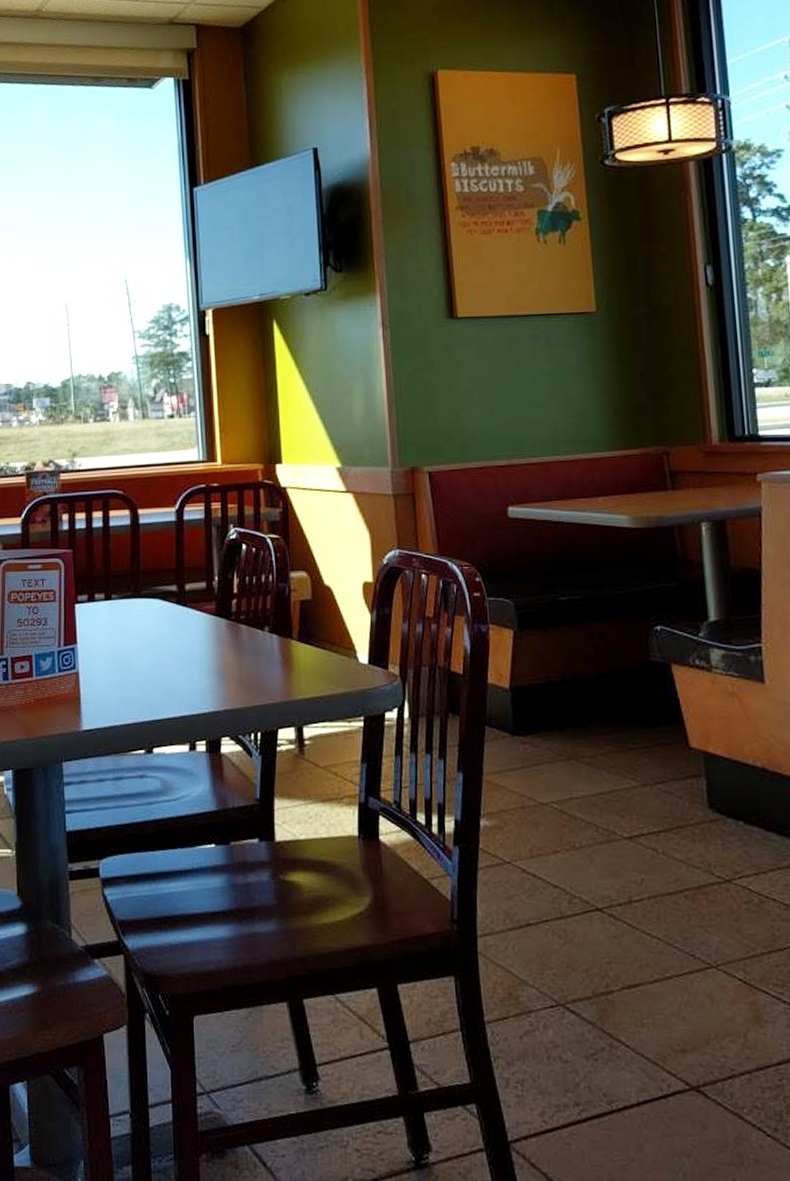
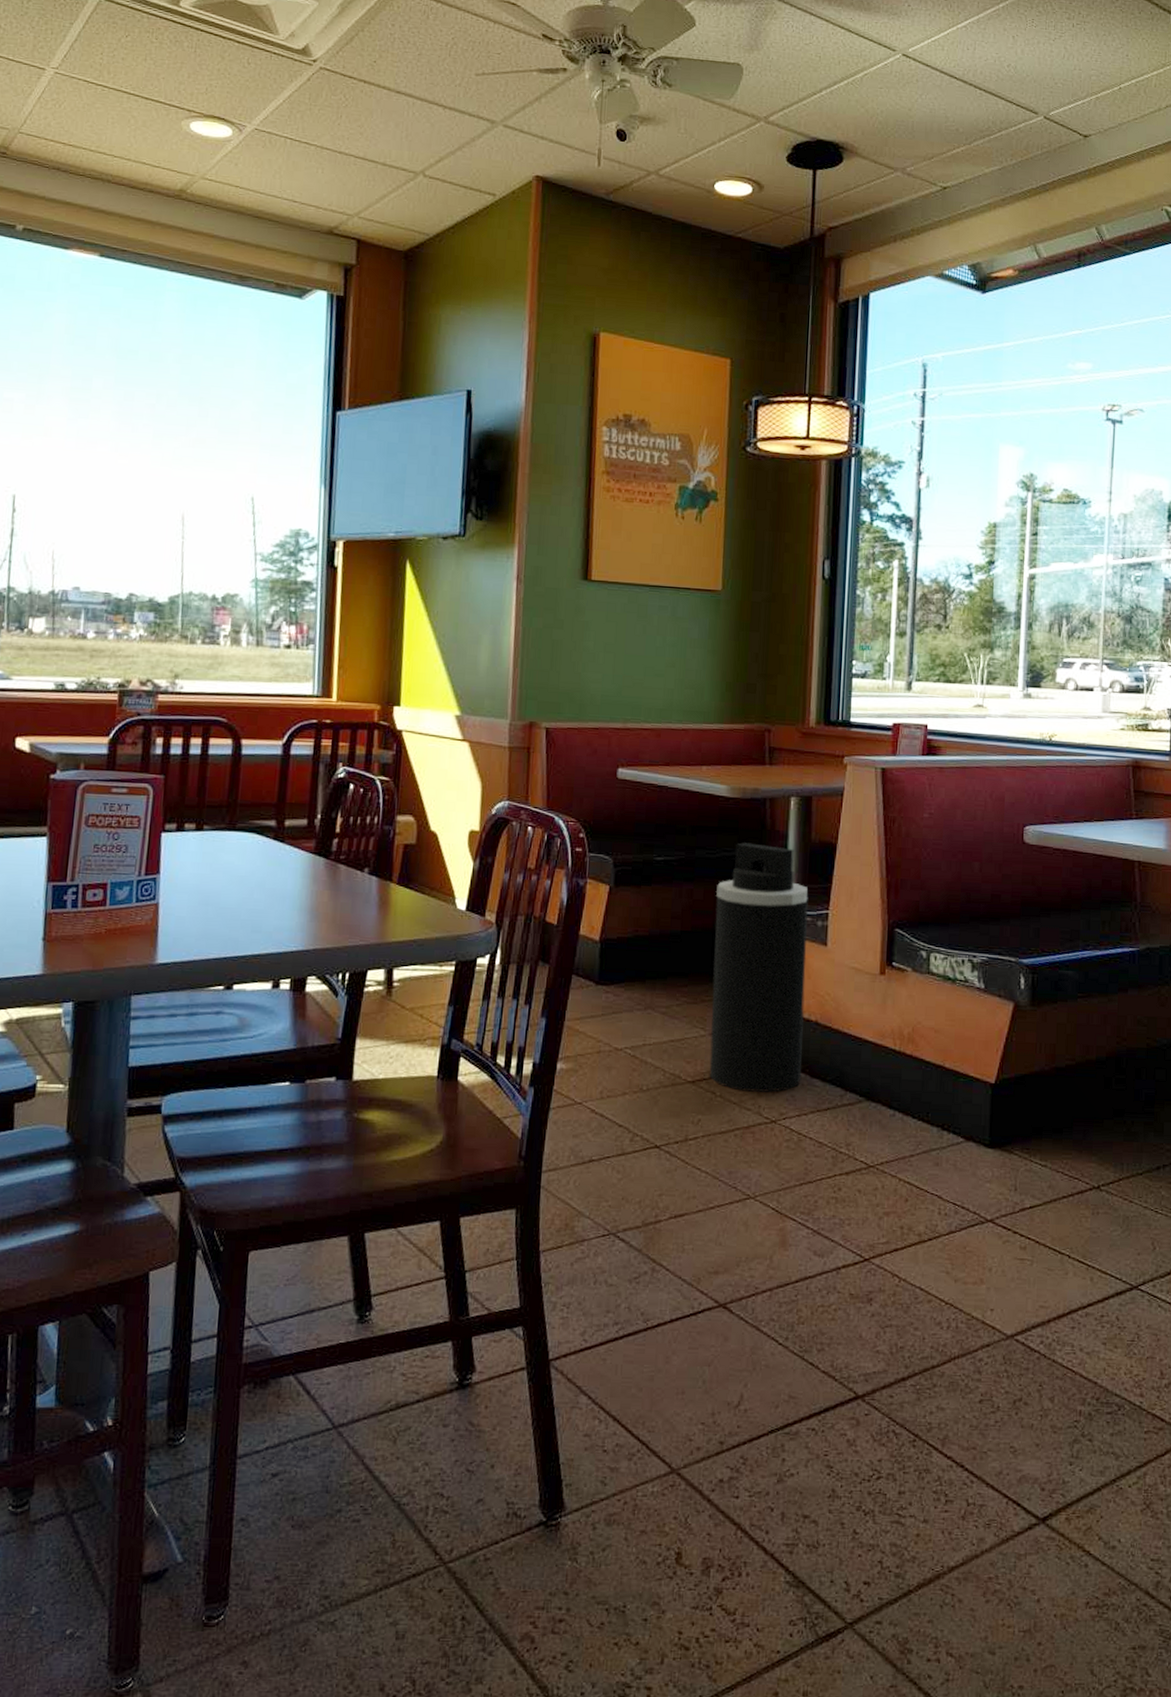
trash can: none [630,575,754,848] -> present [709,842,808,1092]

